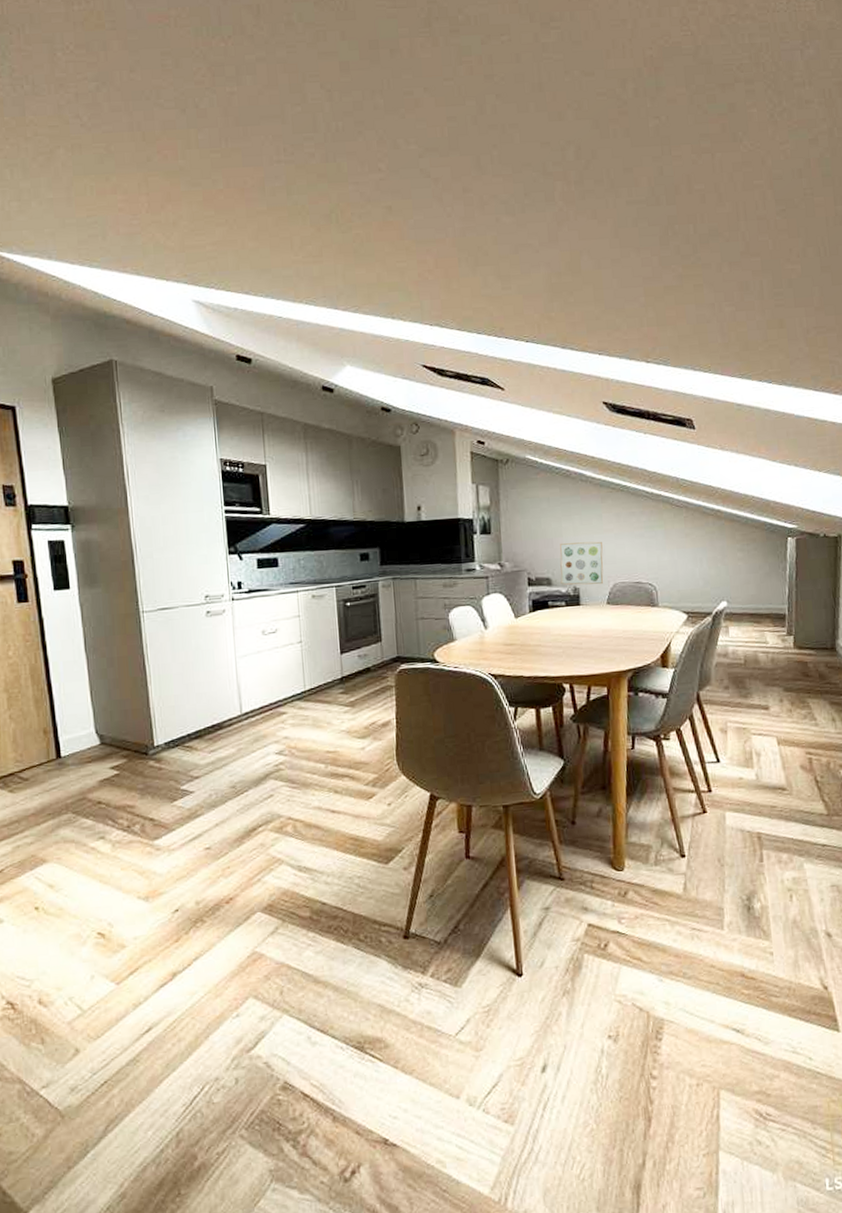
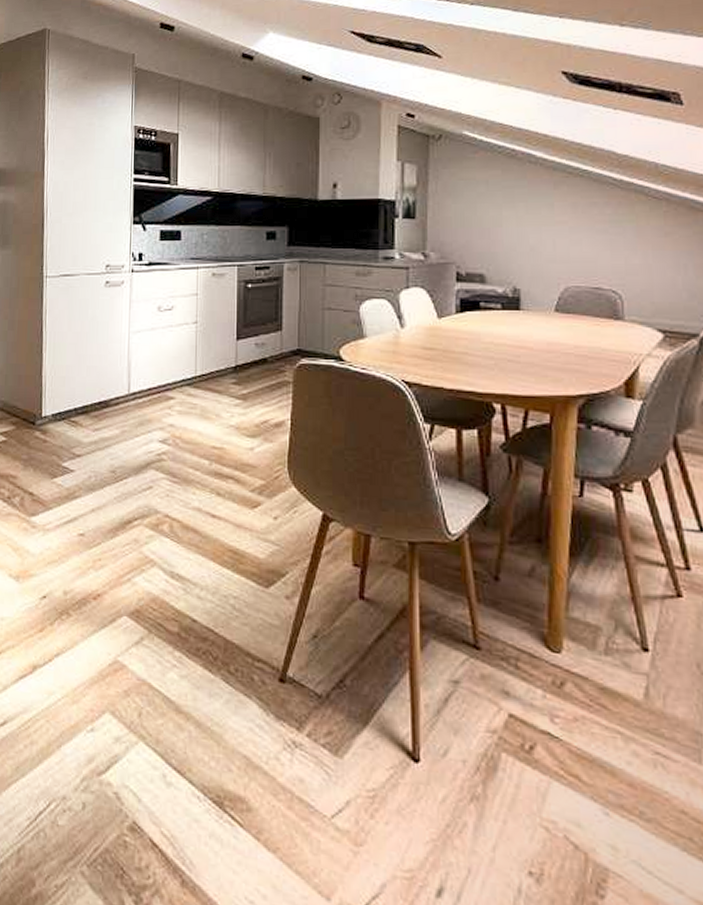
wall art: present [560,541,604,585] -> none [496,234,553,287]

